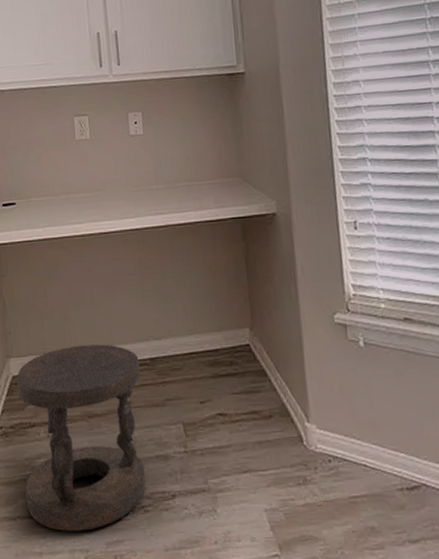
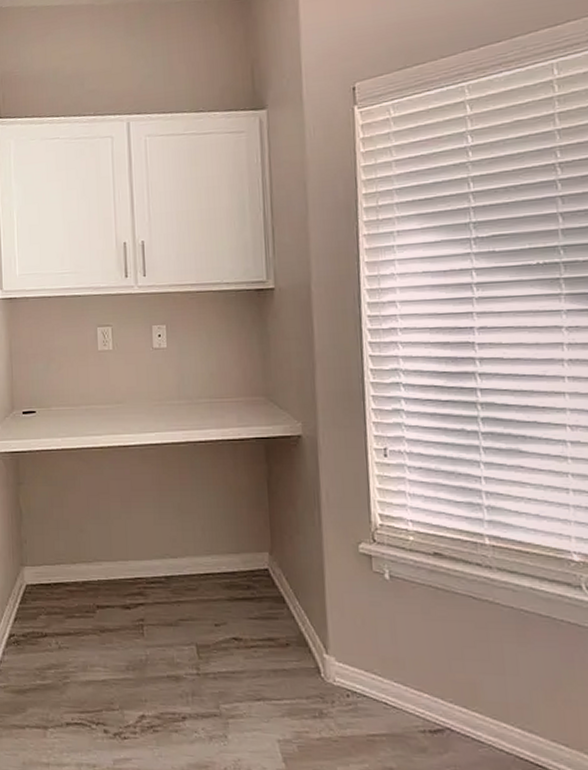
stool: present [16,344,146,531] -> none [30,558,157,746]

